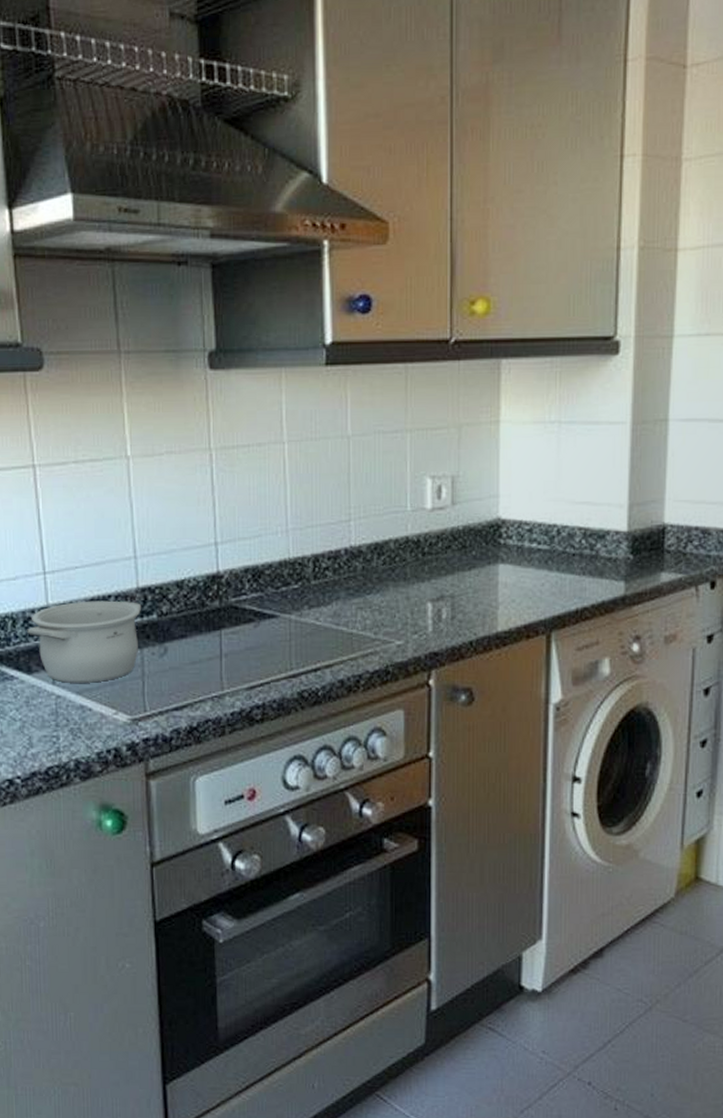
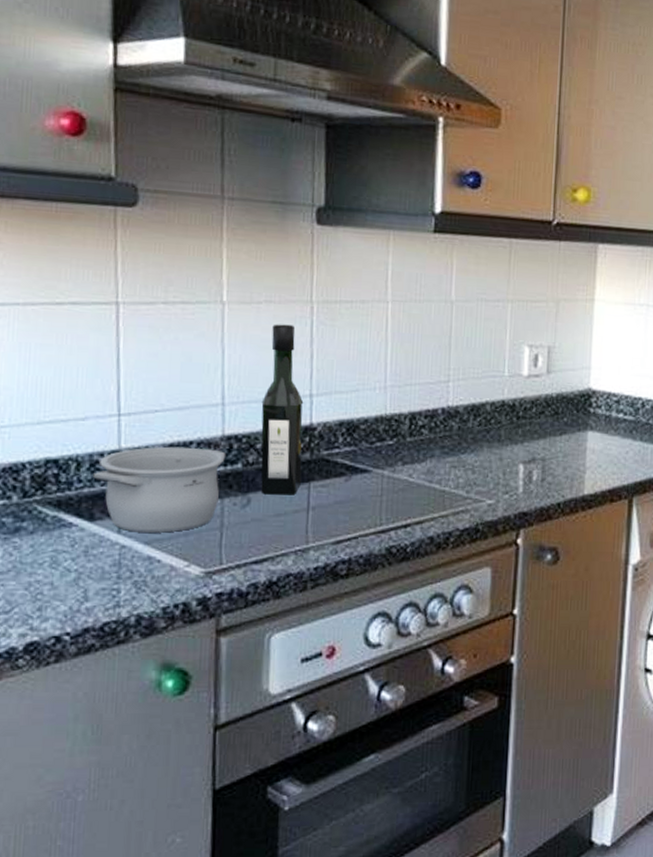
bottle: none [170,474,212,643] -> present [261,324,304,495]

